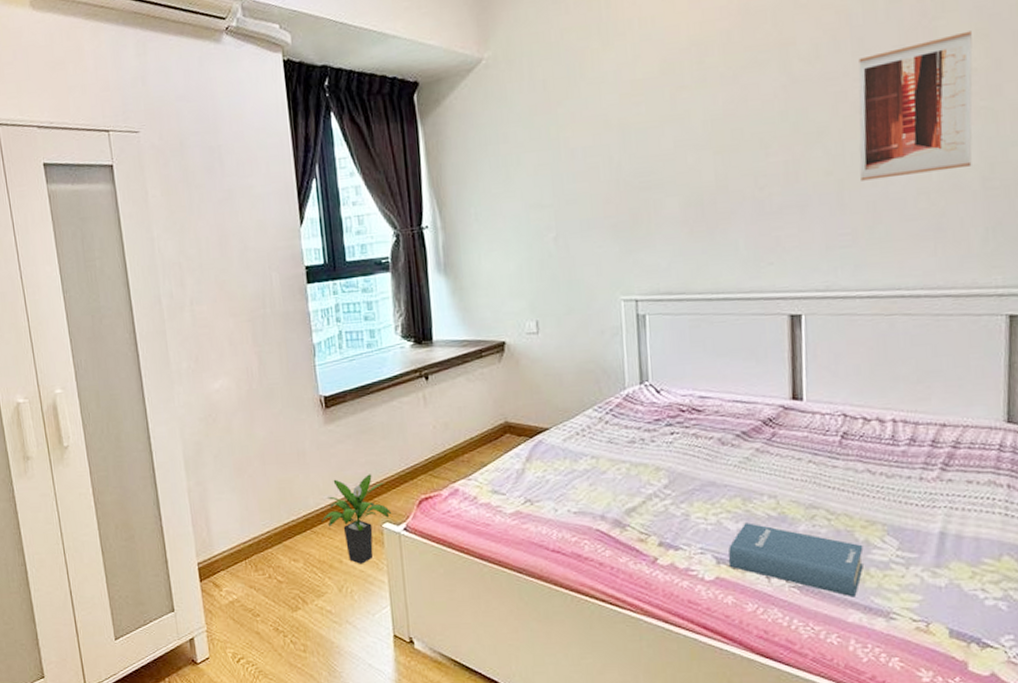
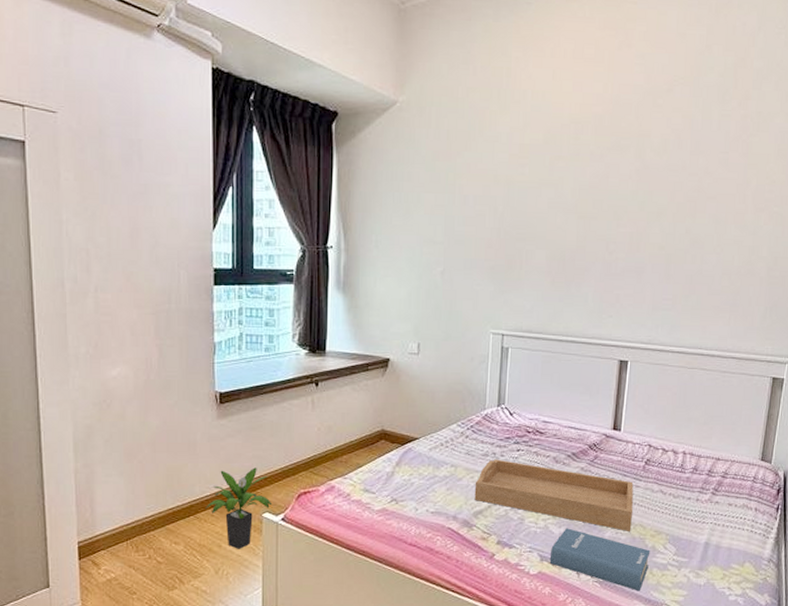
serving tray: none [623,445,833,523] -> present [474,459,634,531]
wall art: present [858,31,973,181] -> none [684,150,775,258]

